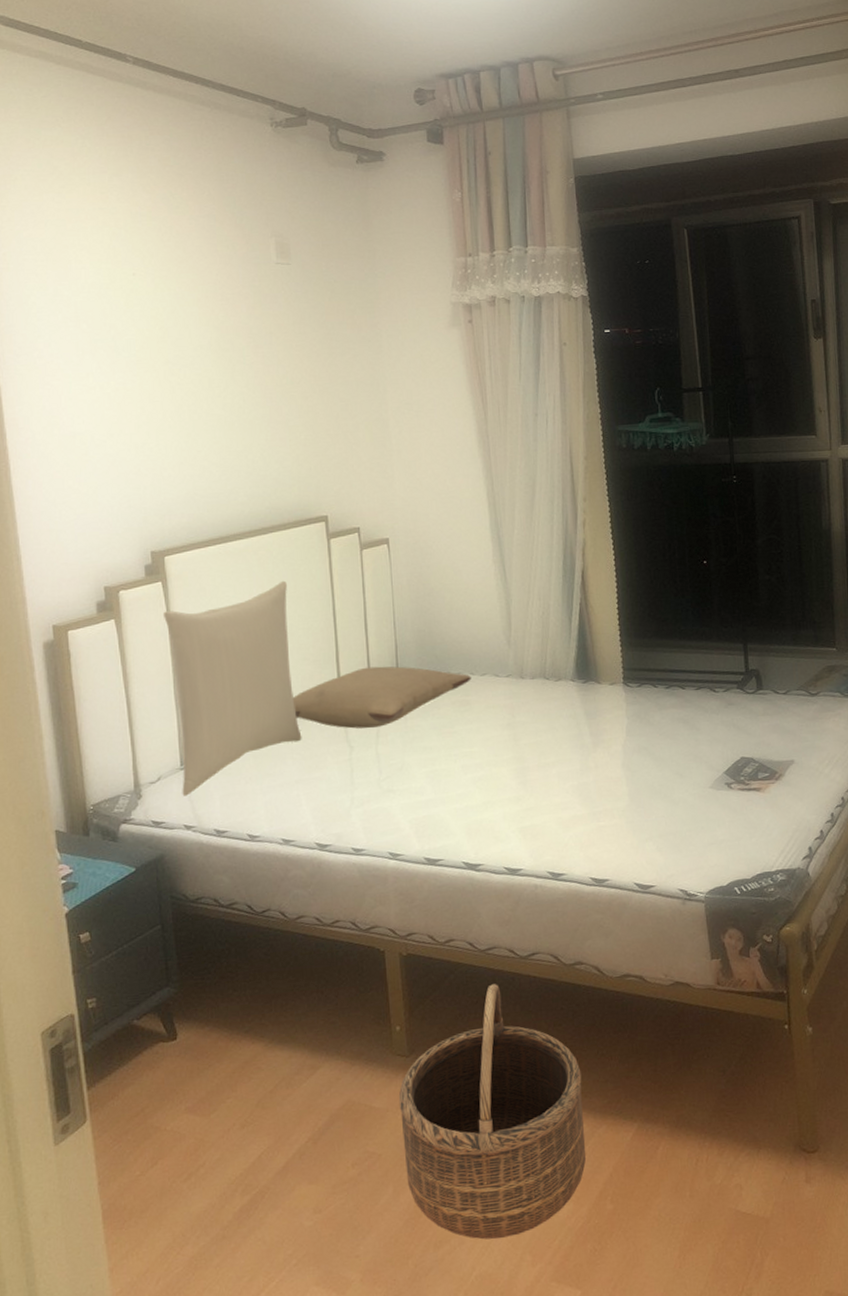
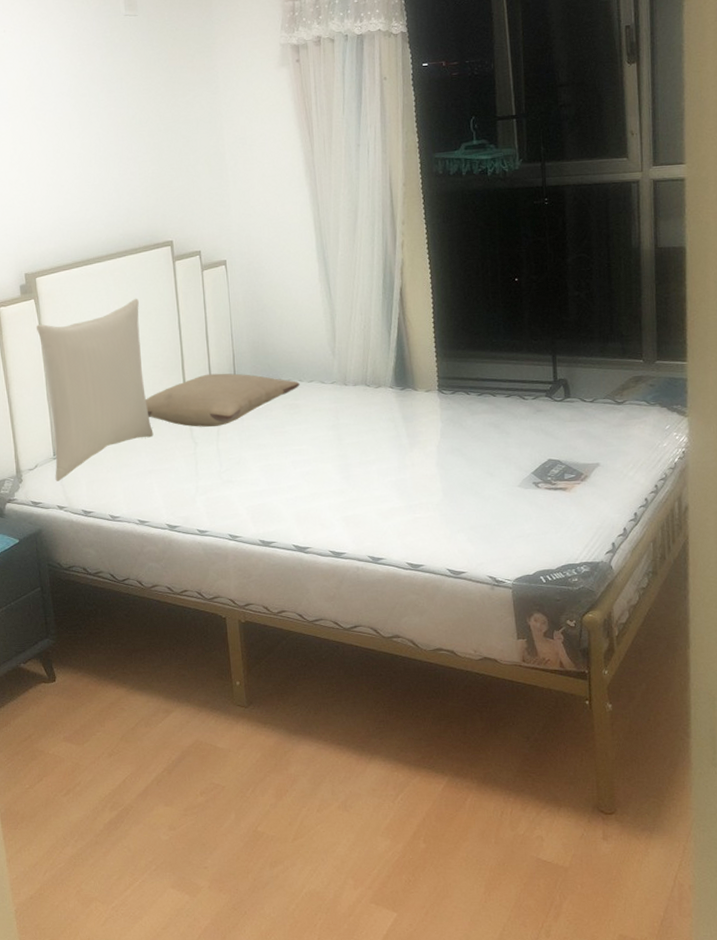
basket: present [398,984,586,1240] -> none [239,650,402,863]

